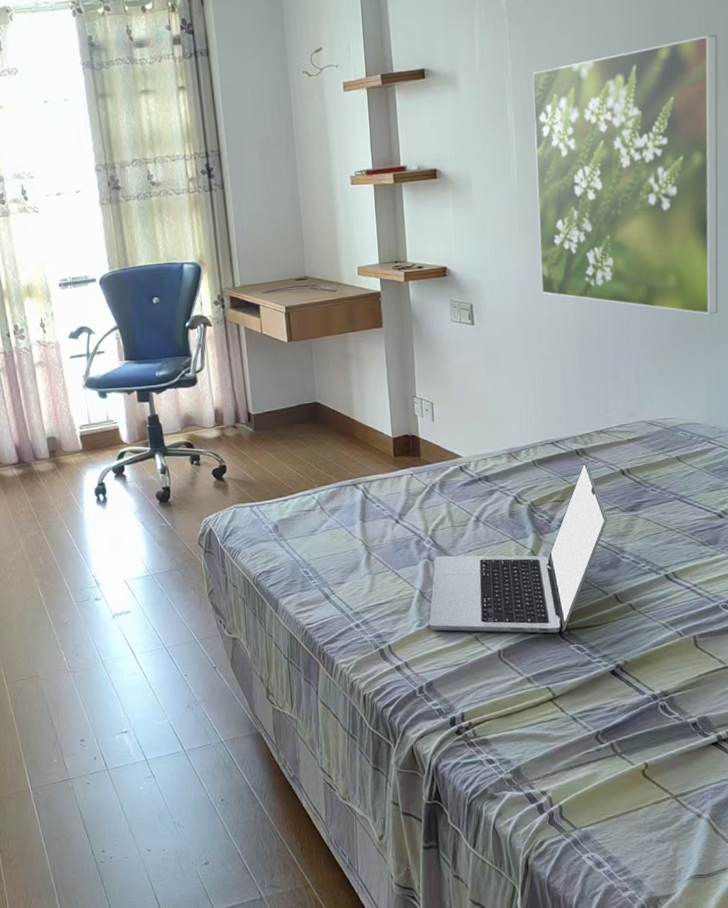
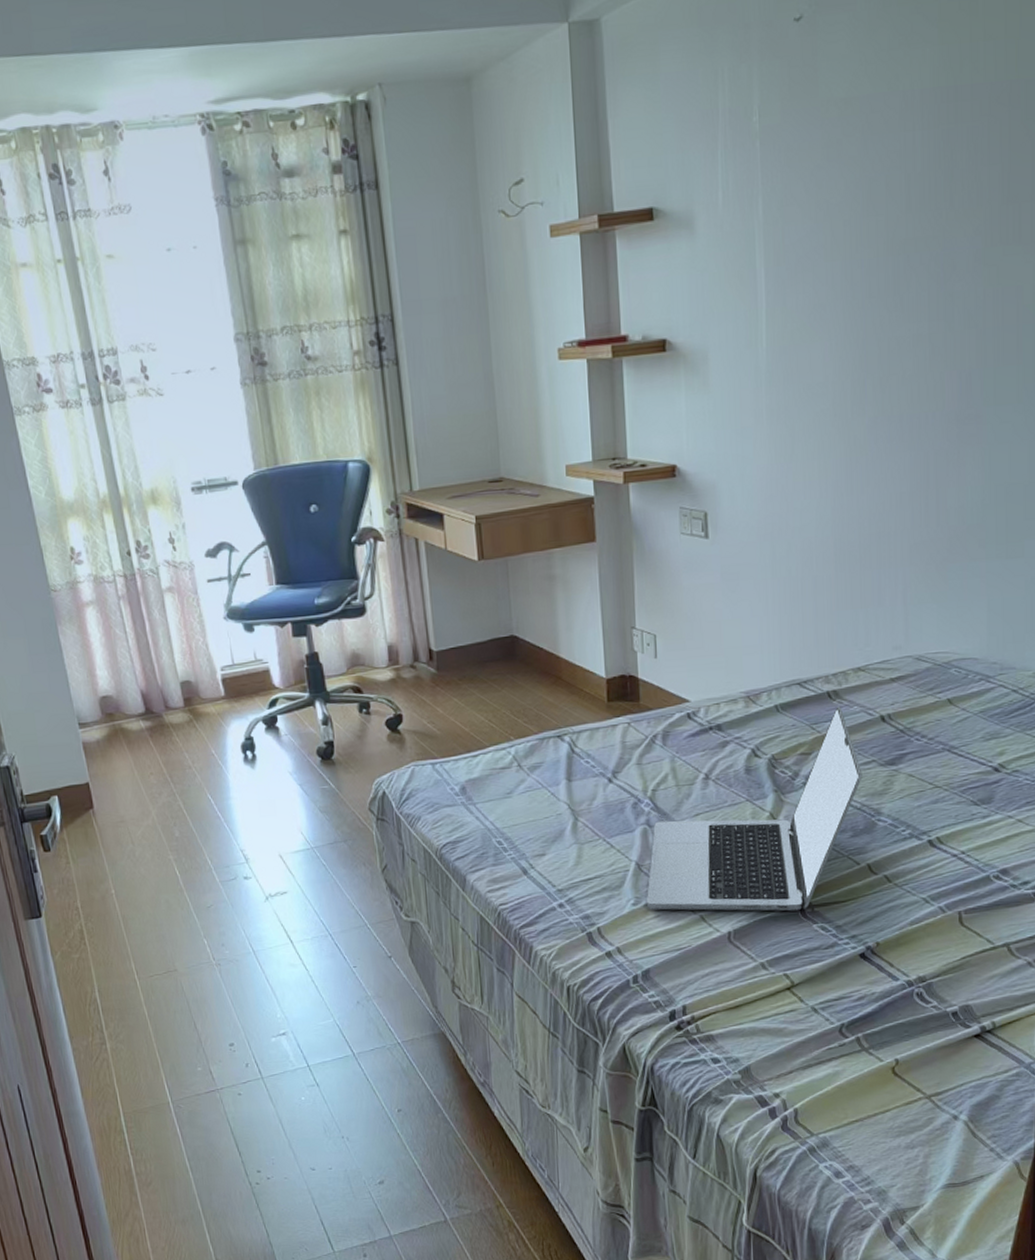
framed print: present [532,34,719,315] -> none [788,163,1023,525]

